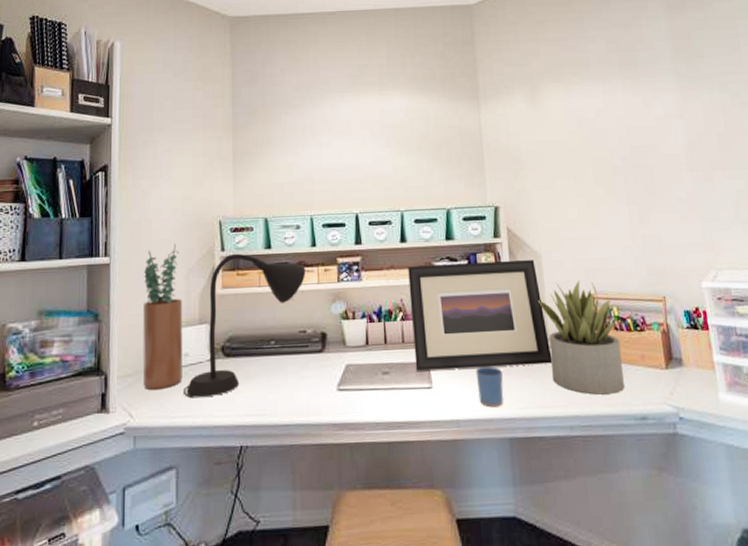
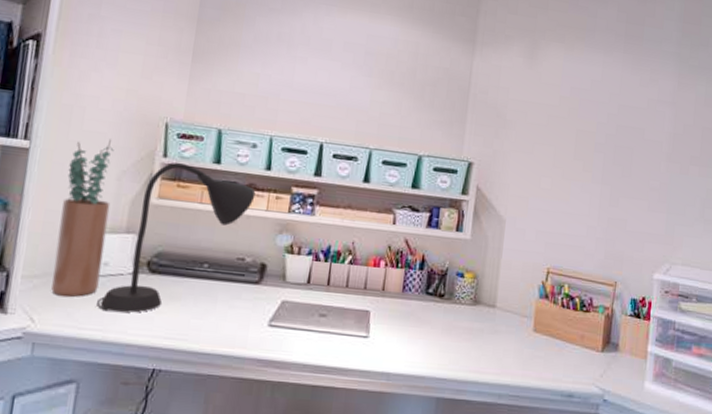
picture frame: present [408,260,553,371] -> none [355,209,498,331]
mug: present [475,366,504,406] -> none [413,323,443,365]
succulent plant: present [537,280,625,395] -> none [491,252,573,369]

